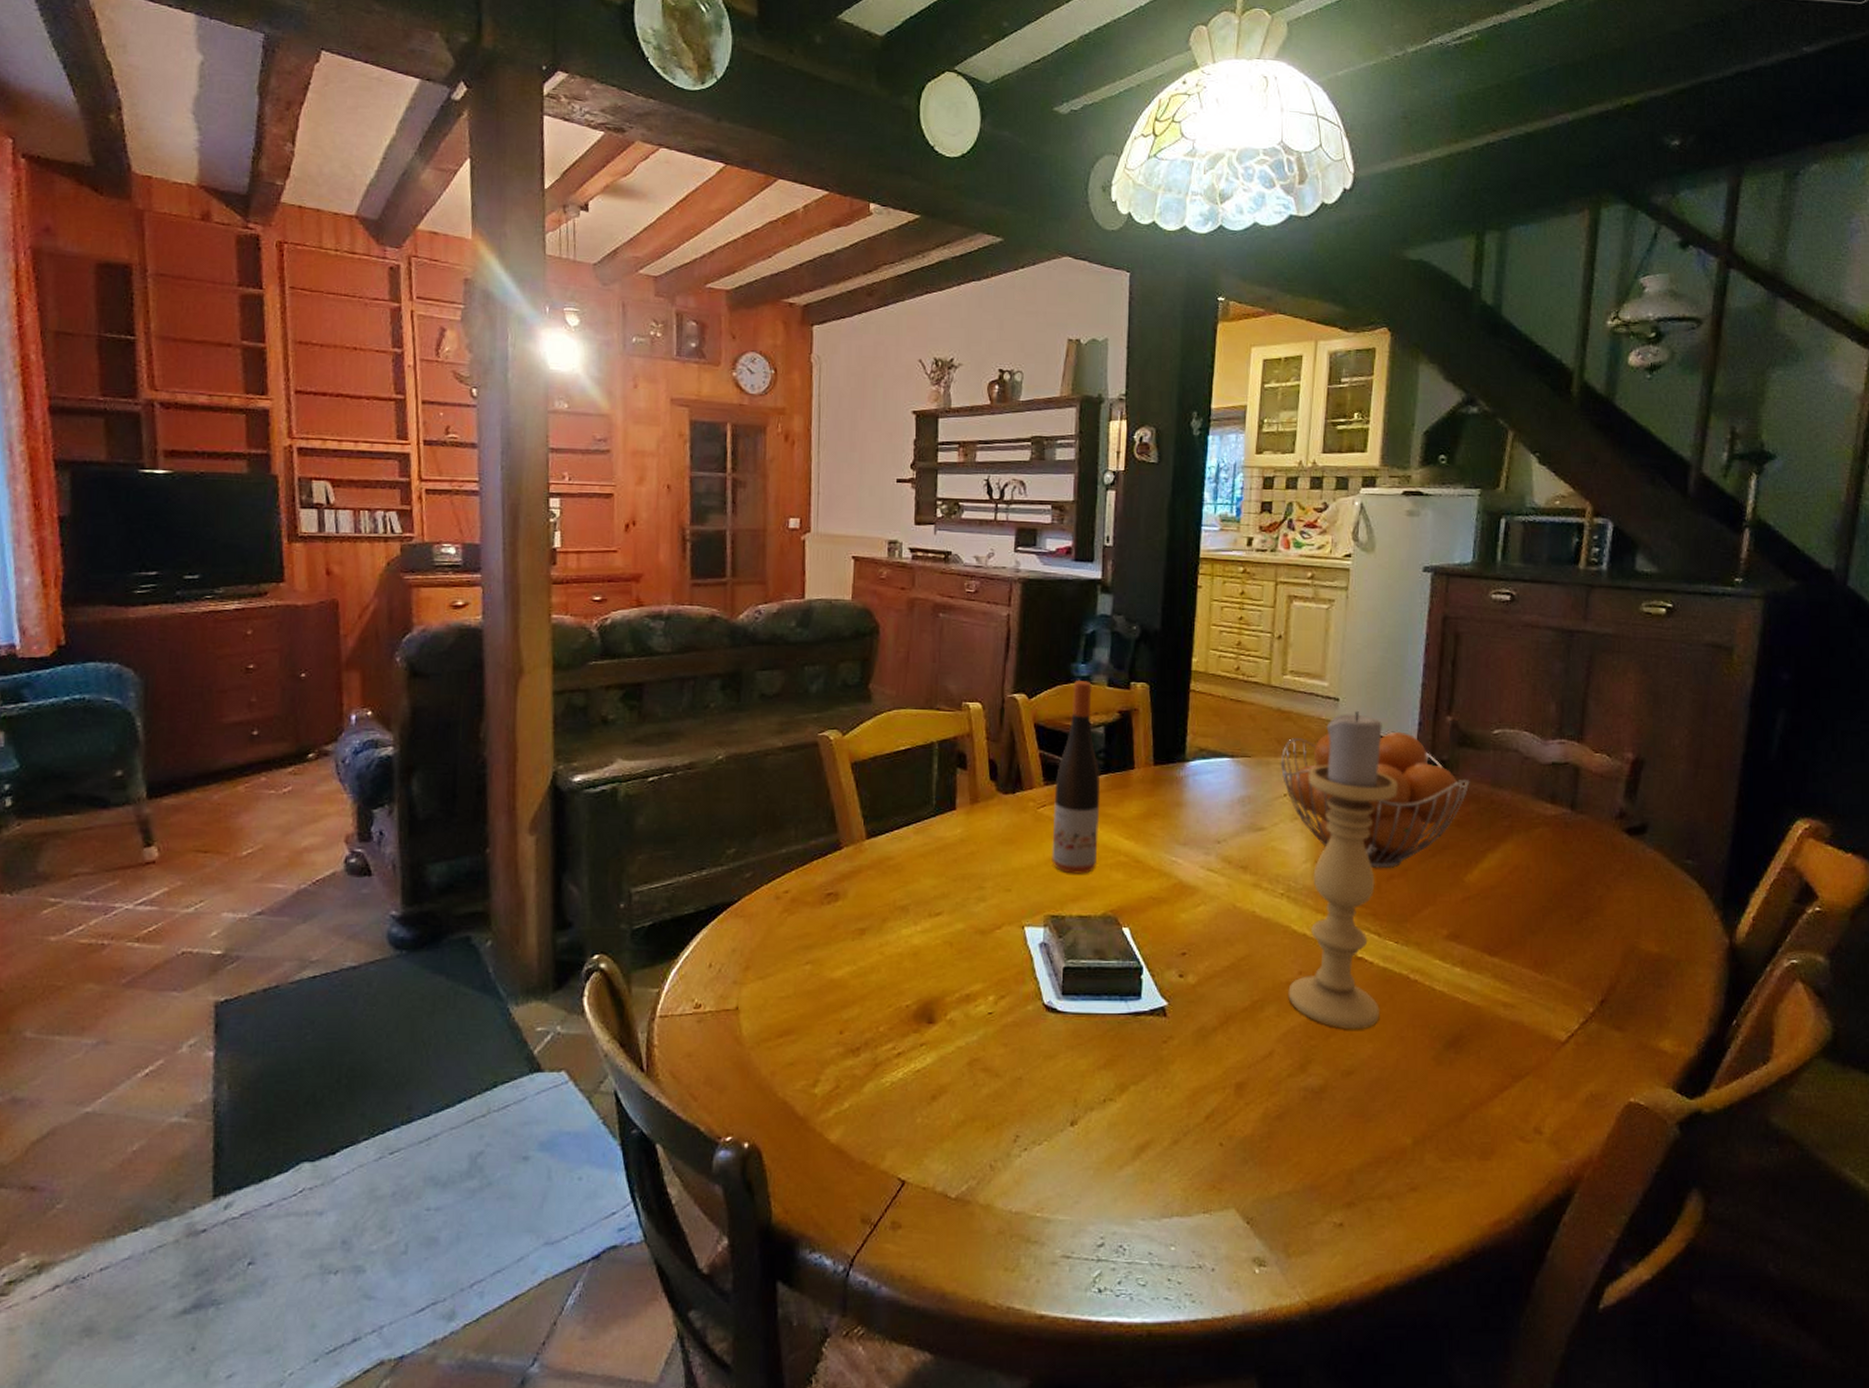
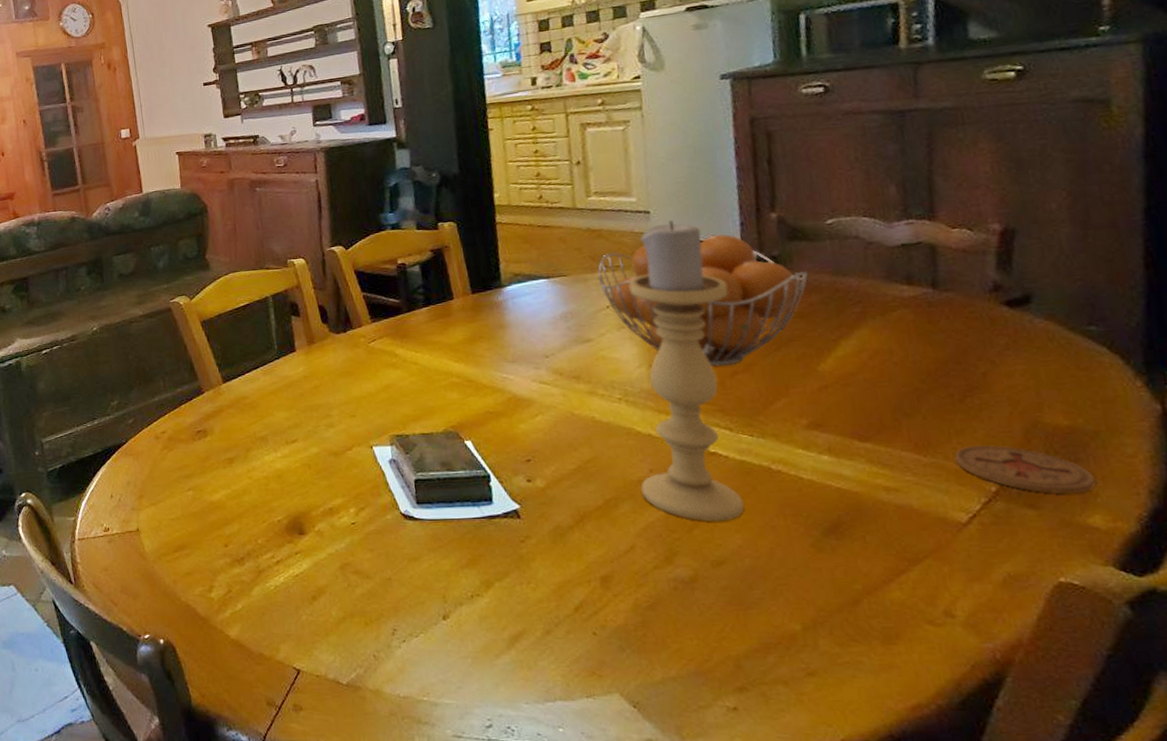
wine bottle: present [1052,679,1101,874] -> none [381,227,431,397]
coaster: none [1564,967,1672,1018] -> present [954,445,1098,494]

